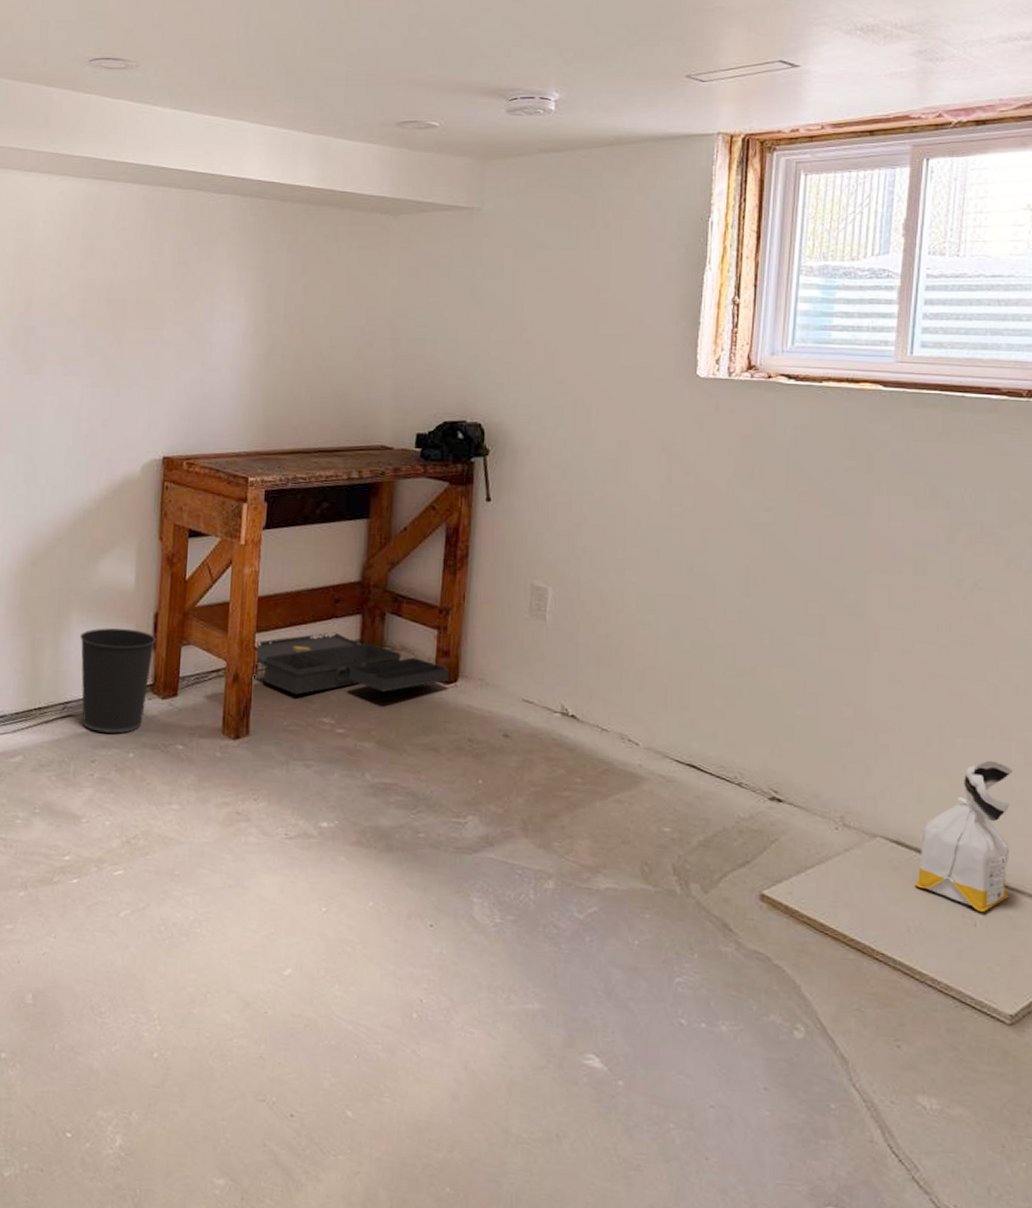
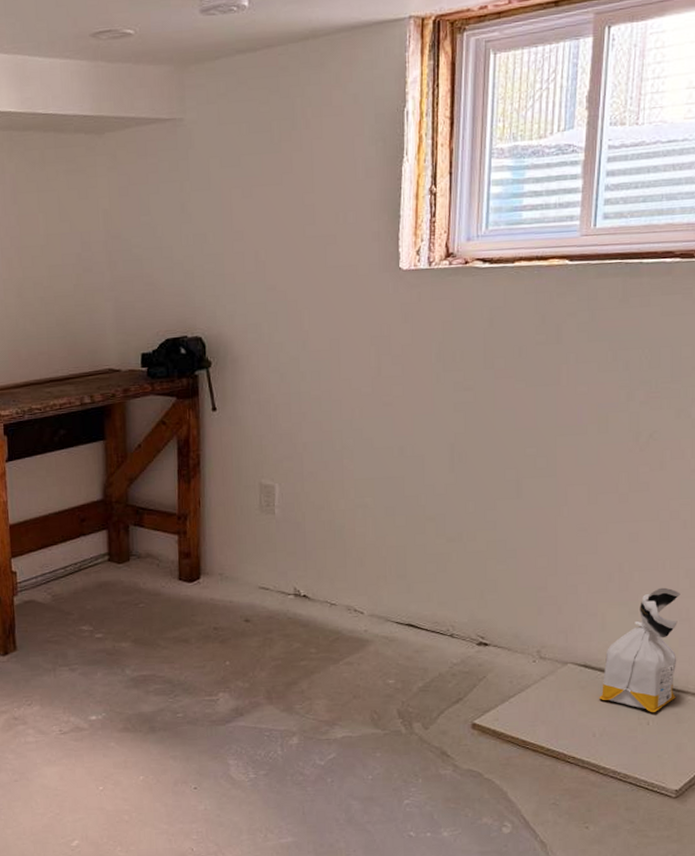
toolbox: present [254,632,449,695] -> none [11,548,192,609]

